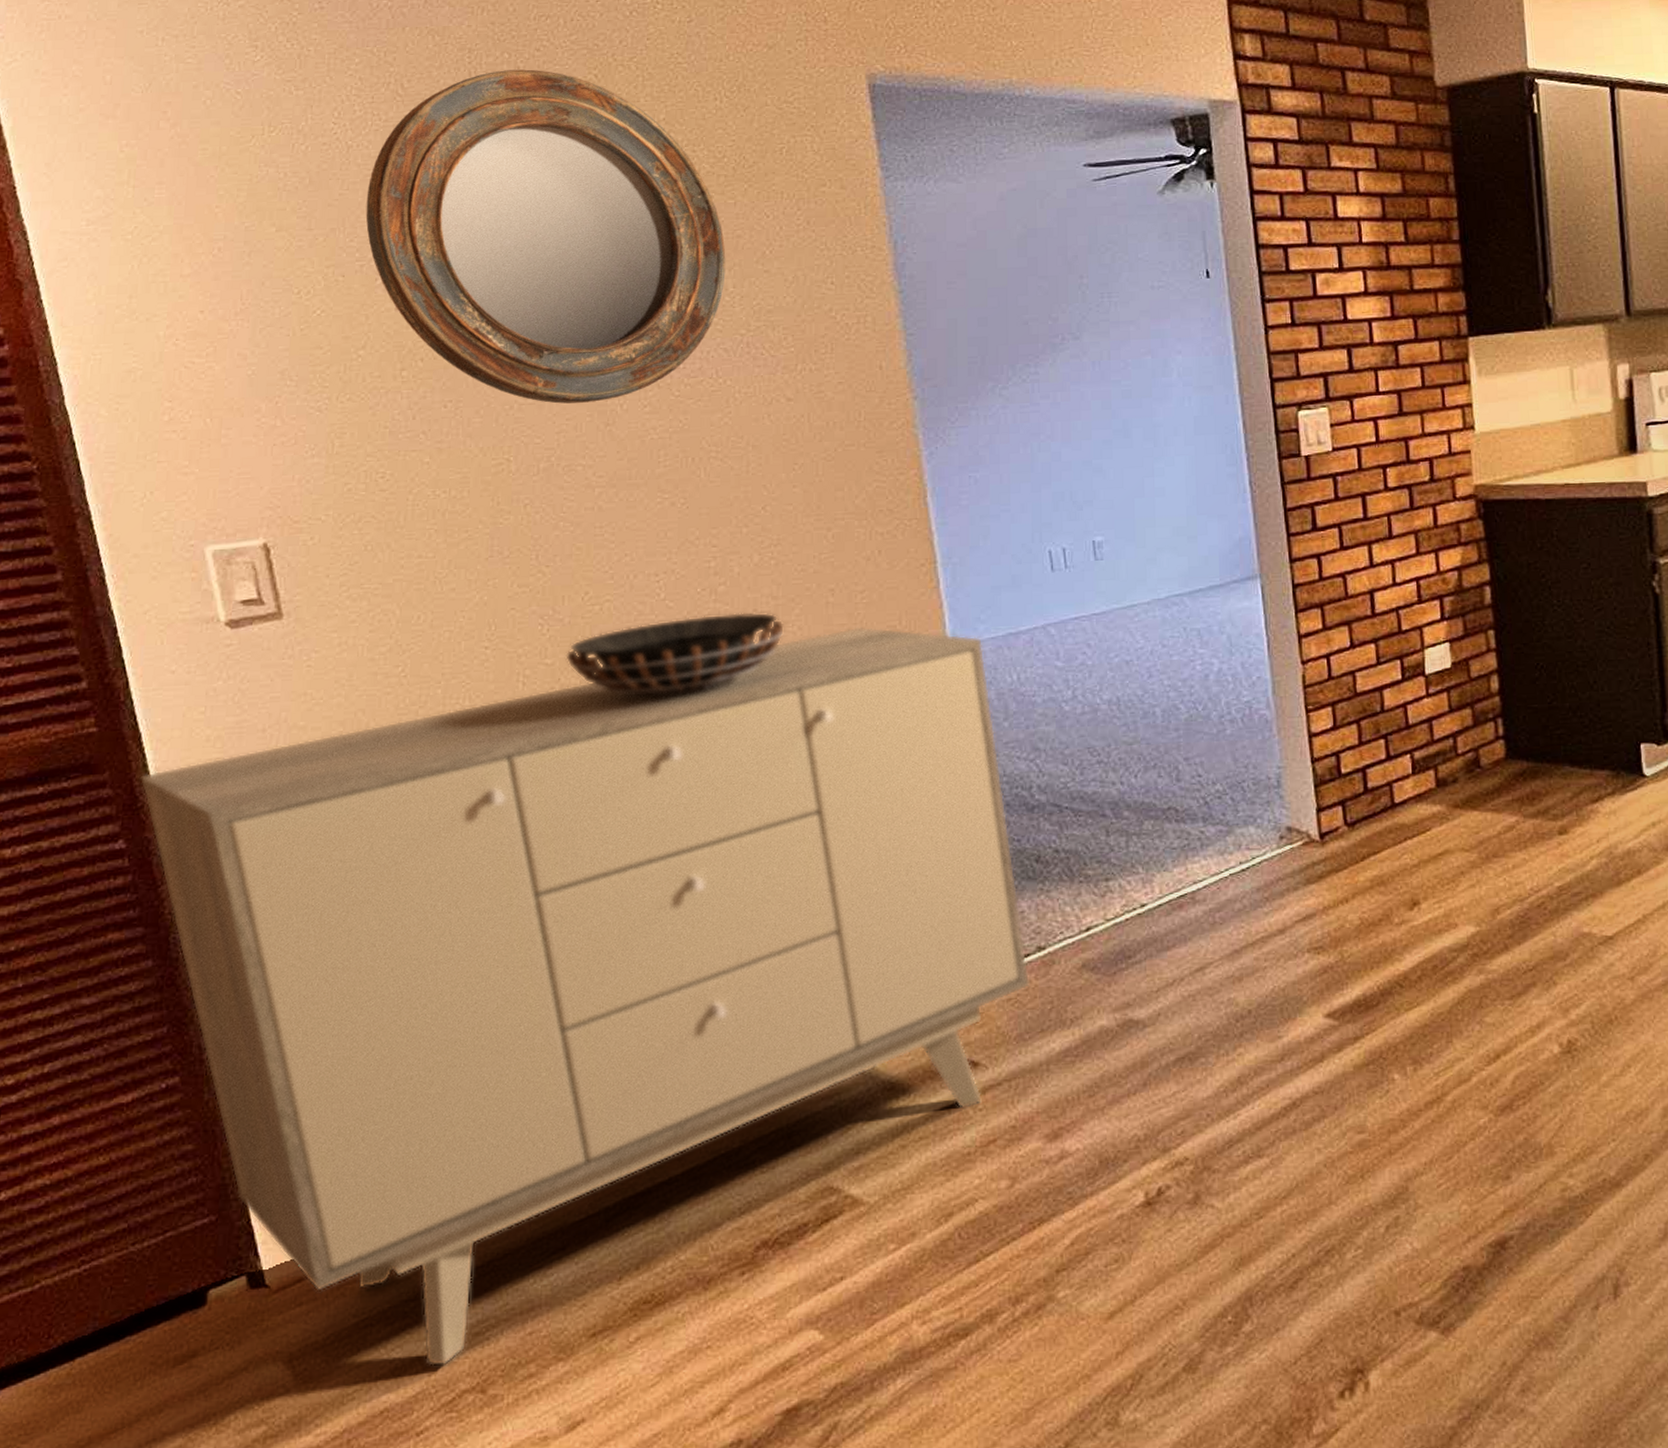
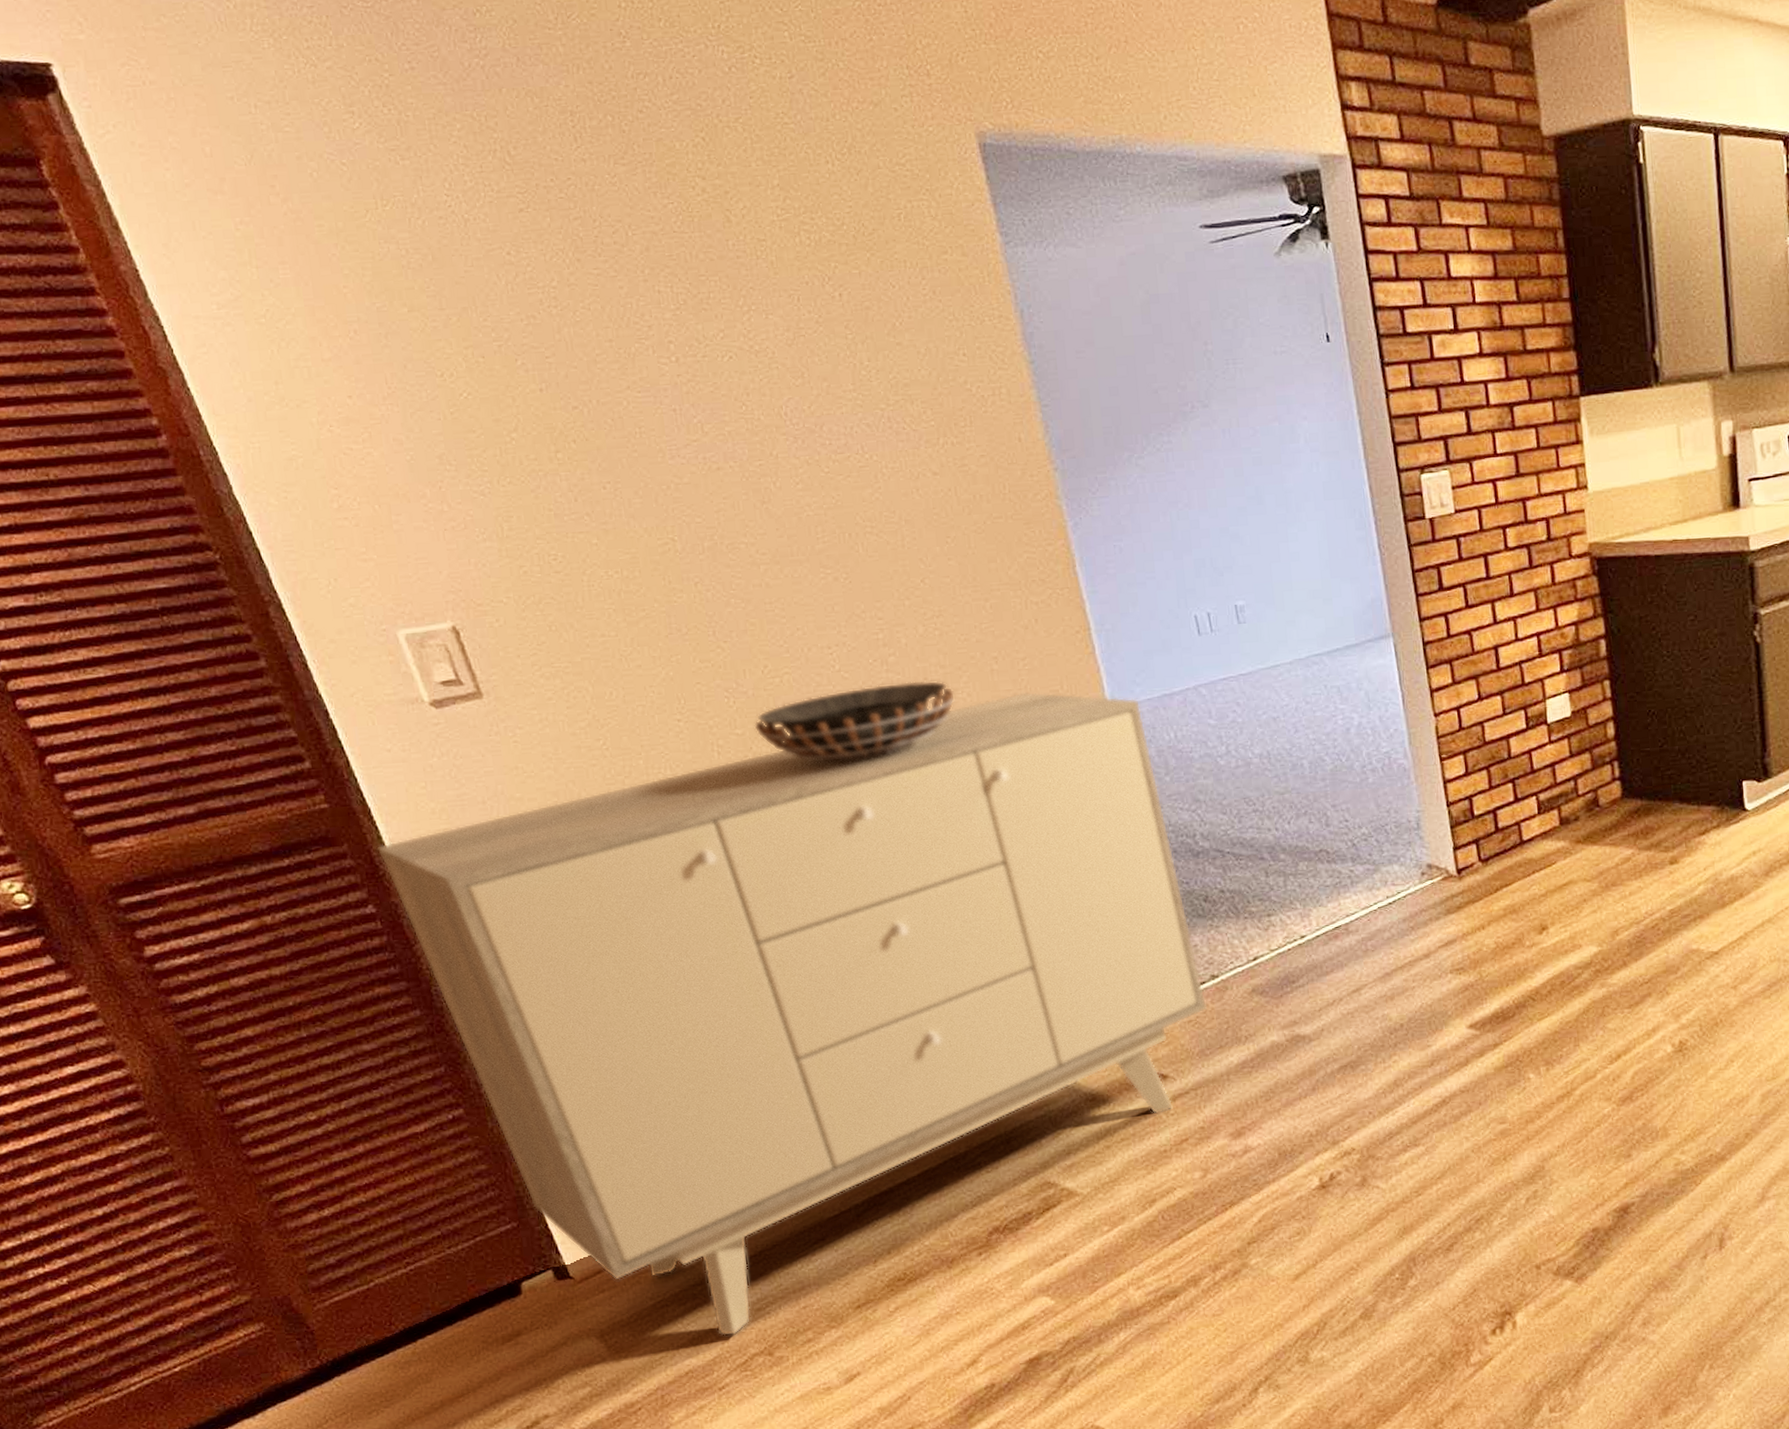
home mirror: present [365,69,726,404] -> none [492,133,859,483]

